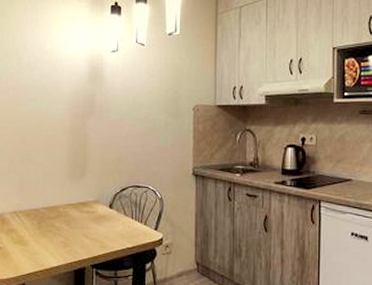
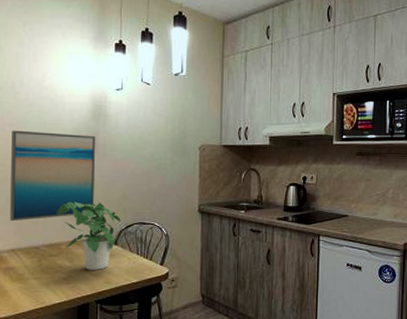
wall art: none [13,94,93,184] -> present [10,130,96,221]
potted plant: none [54,164,116,234] -> present [55,201,121,270]

